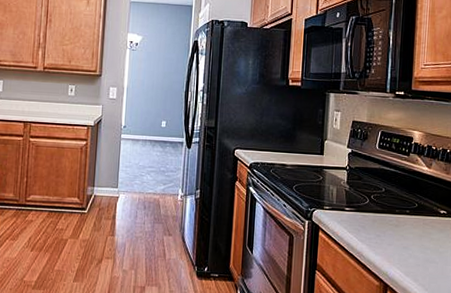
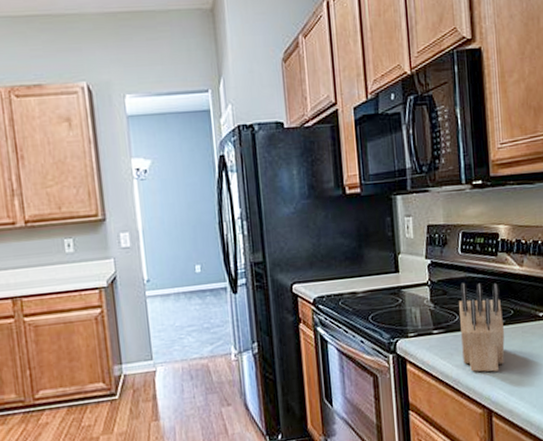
knife block: none [368,172,408,253] -> present [459,282,505,372]

